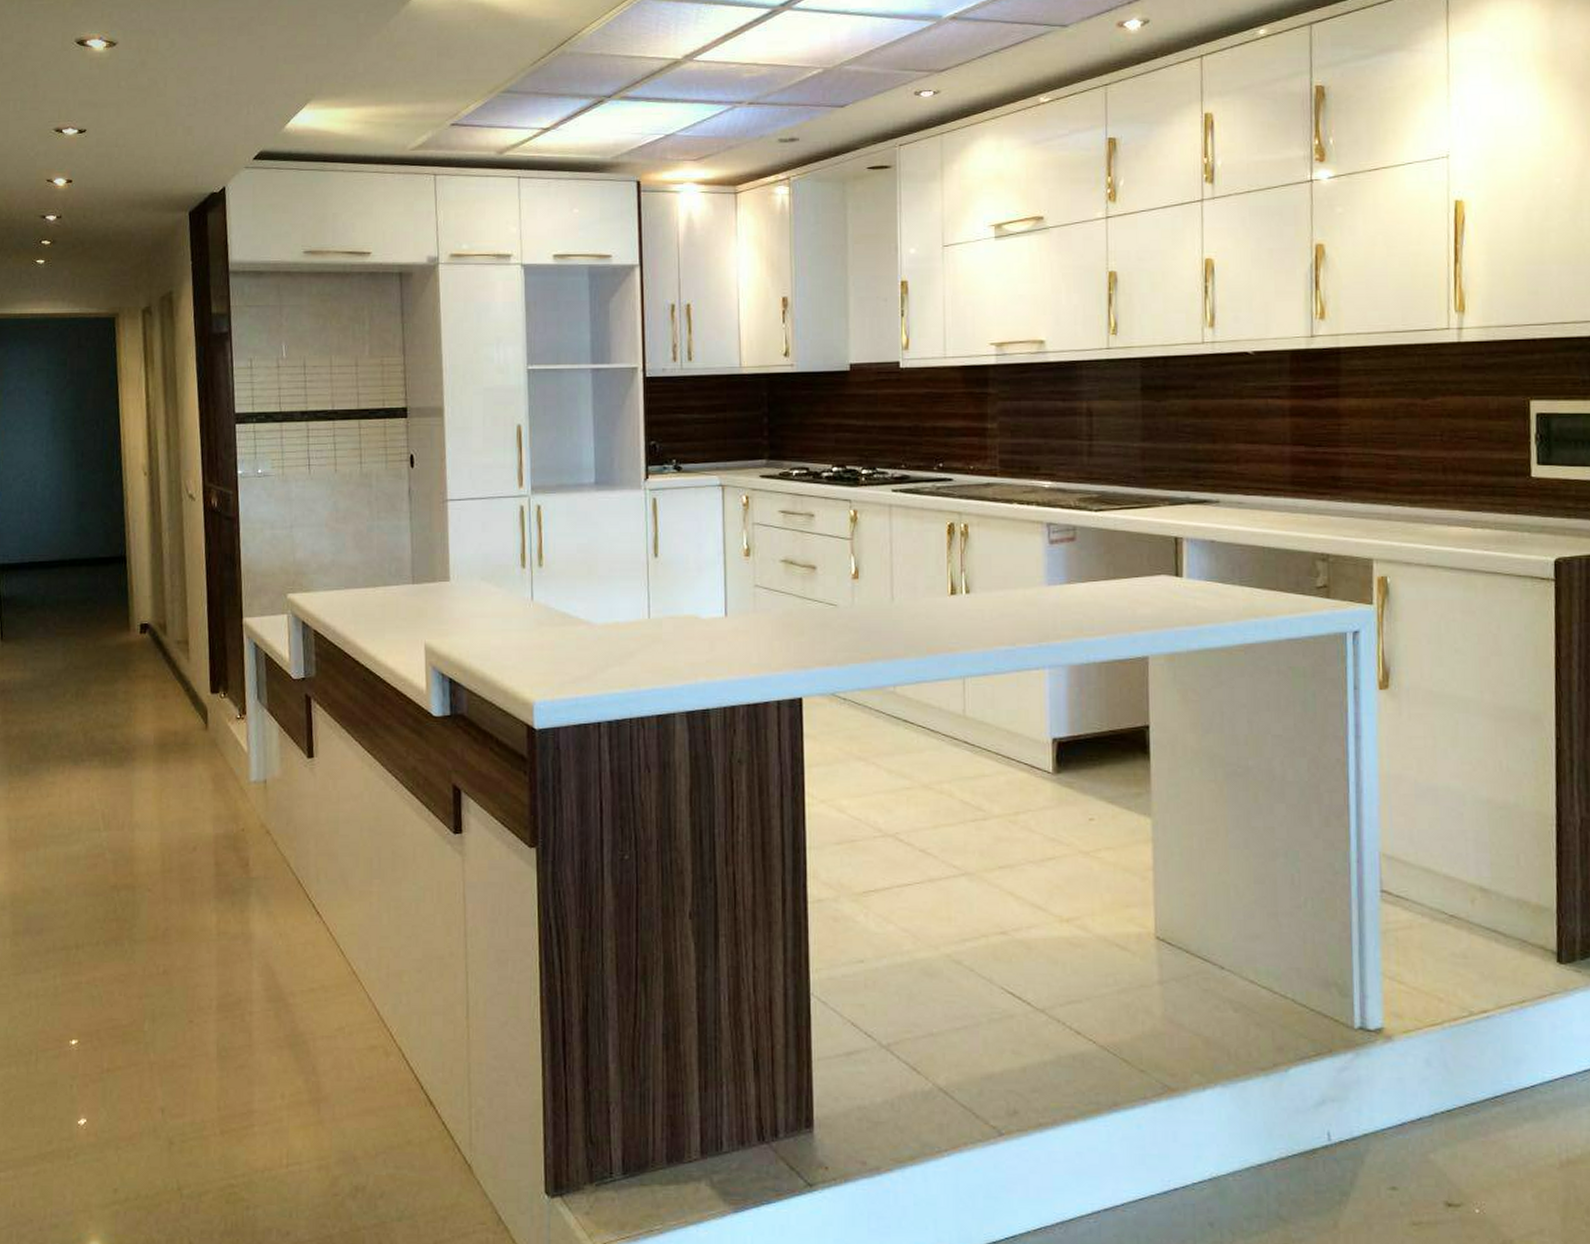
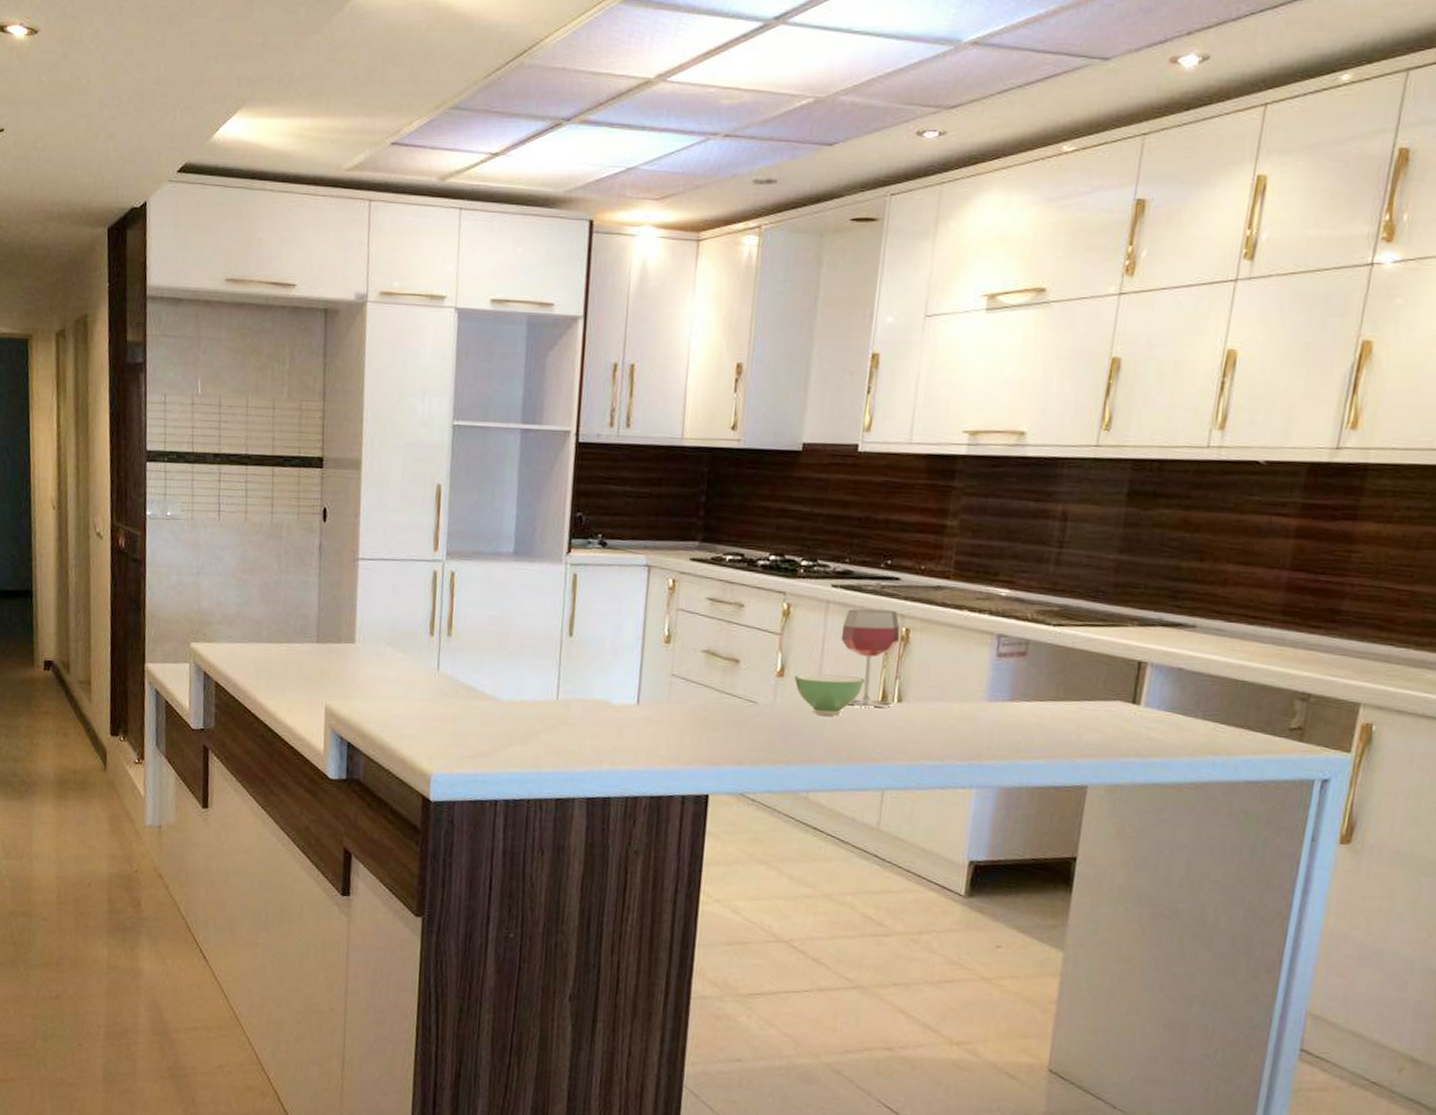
bowl: none [868,573,933,611] -> present [794,673,865,716]
wineglass: none [906,509,960,601] -> present [840,608,900,708]

